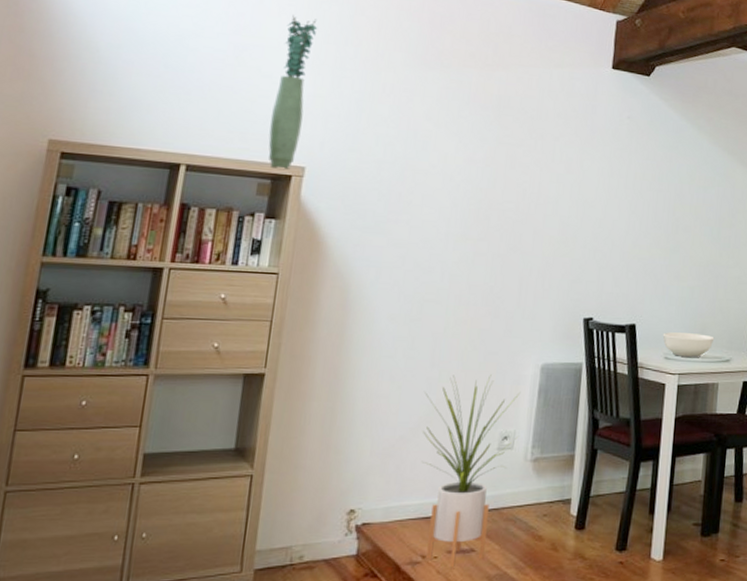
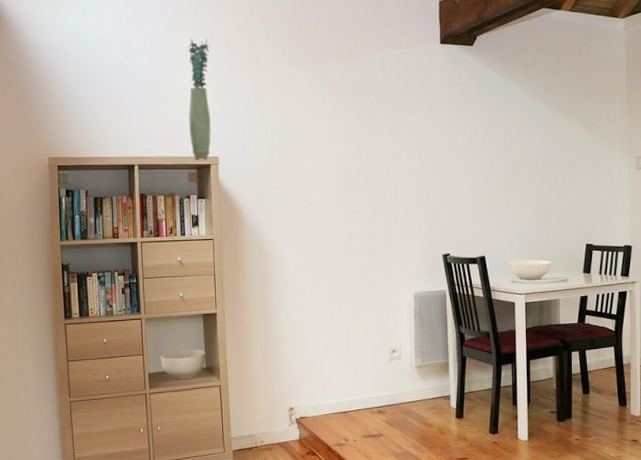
bowl: none [166,421,239,465] -> present [160,349,206,380]
house plant: present [422,375,521,568] -> none [330,304,403,448]

